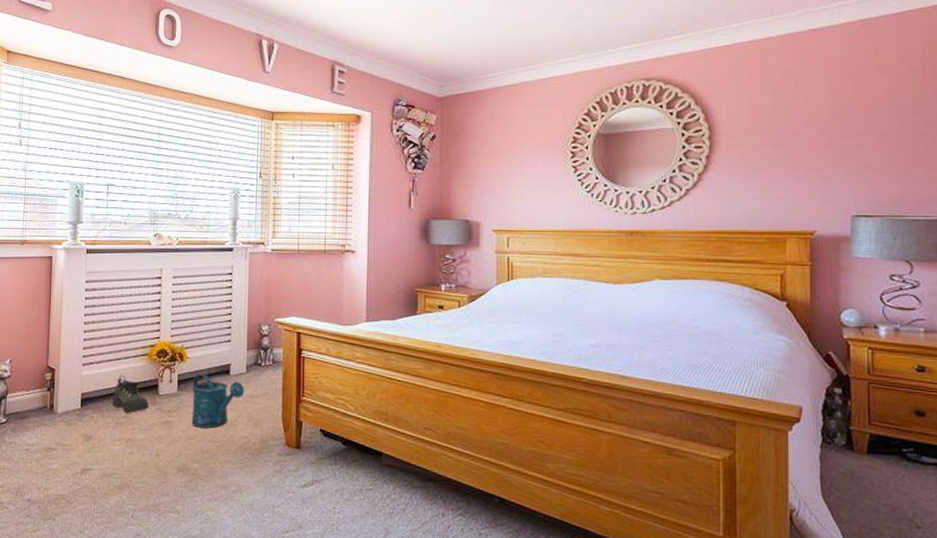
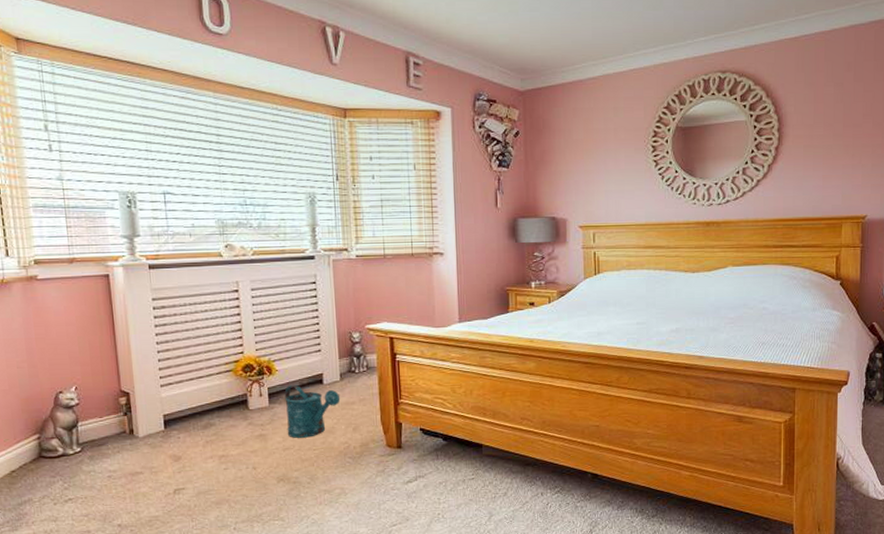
shoe: present [111,374,150,413] -> none [198,392,241,430]

